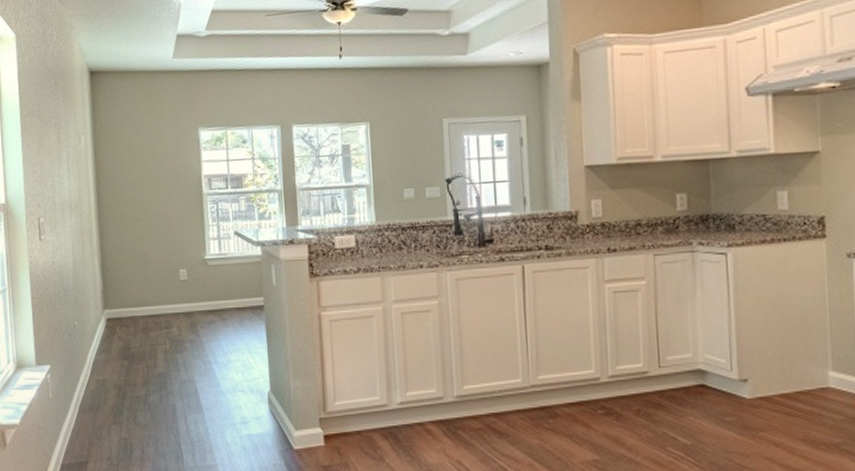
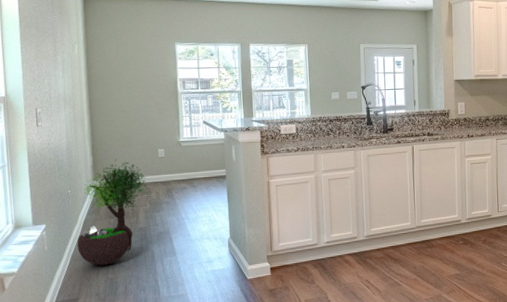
potted tree: none [85,282,166,421] -> present [77,159,147,266]

